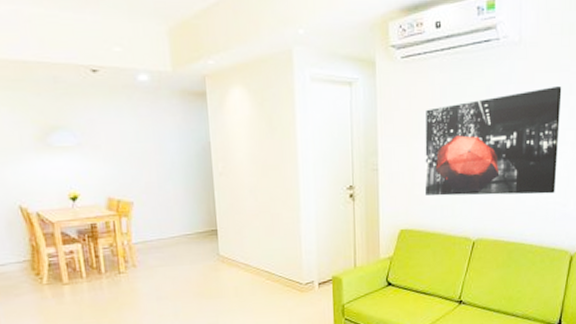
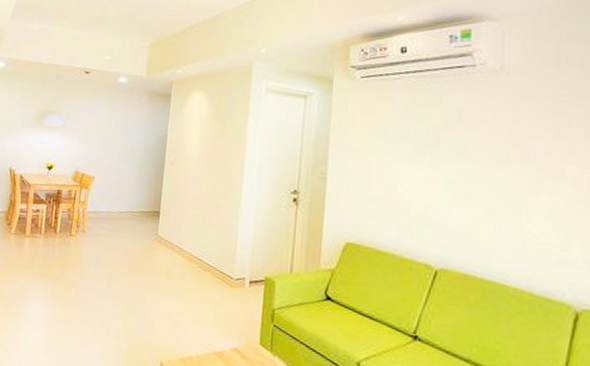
wall art: present [425,85,562,196] -> none [379,115,558,234]

